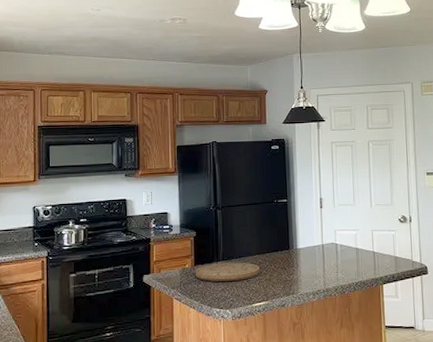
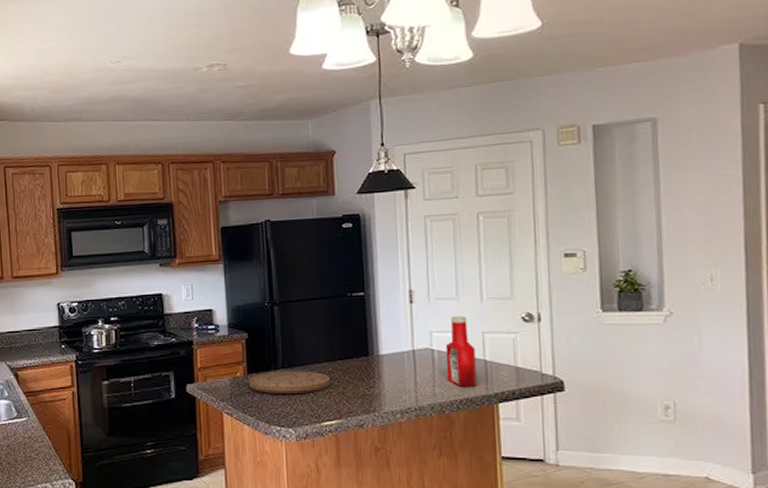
ketchup bottle: none [345,218,368,273] -> present [445,316,477,387]

